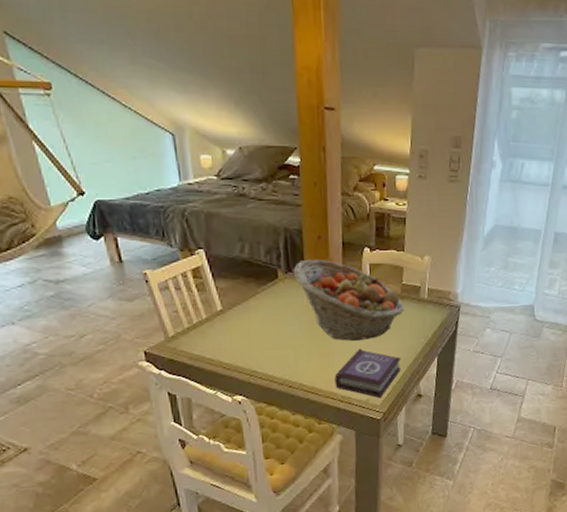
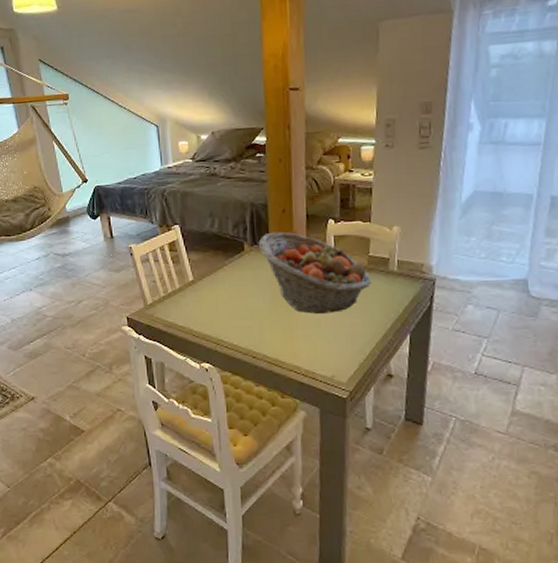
book: present [335,348,401,399] -> none [298,322,369,376]

